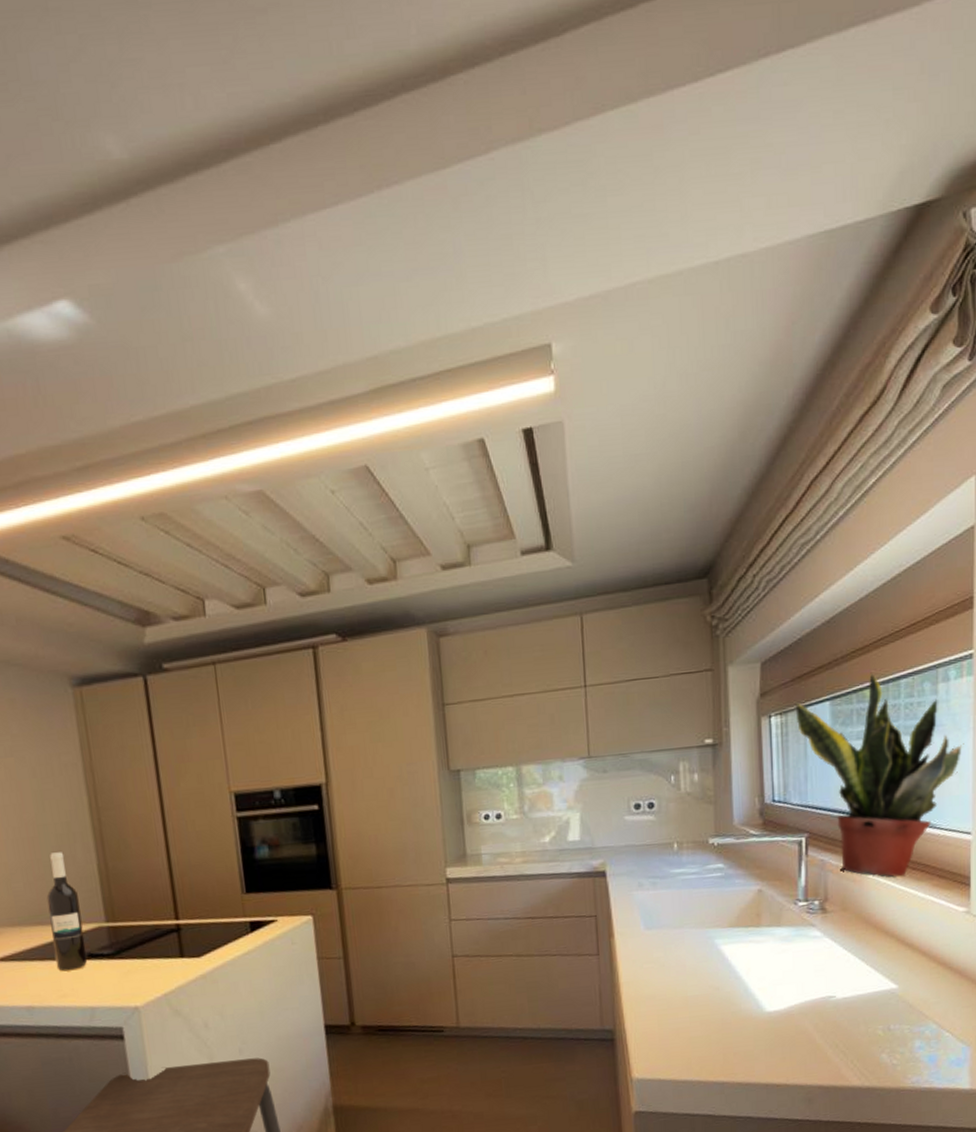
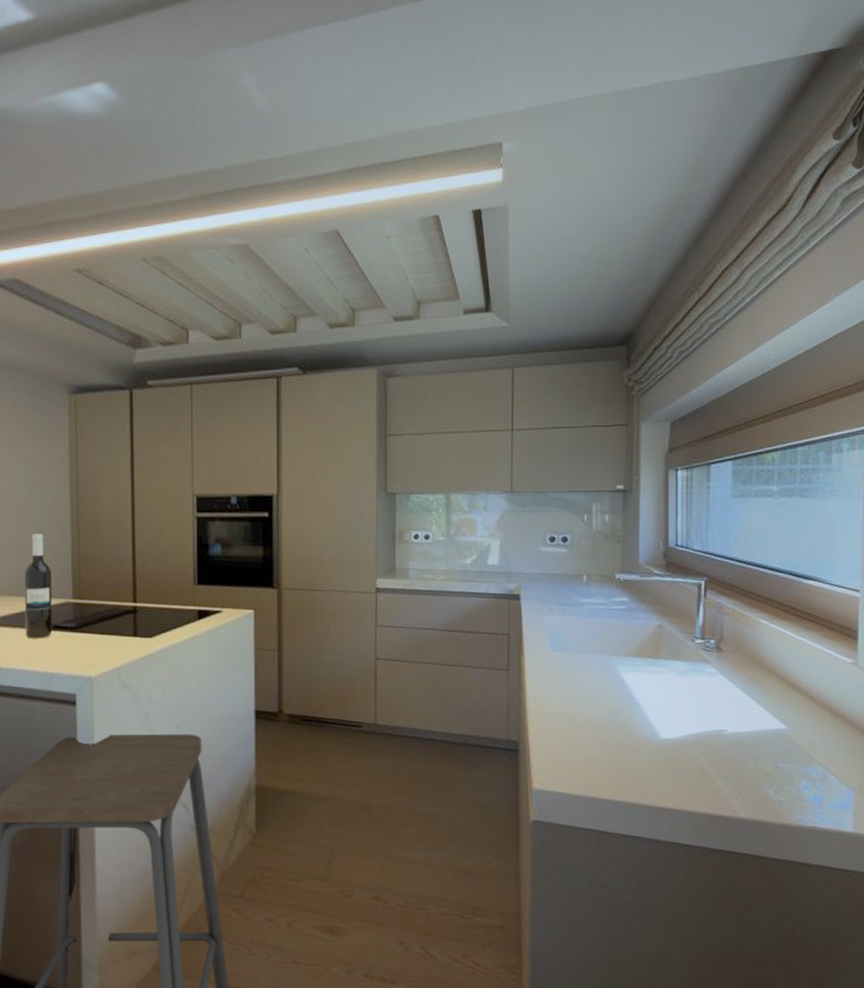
potted plant: present [795,673,964,877] -> none [700,440,855,625]

